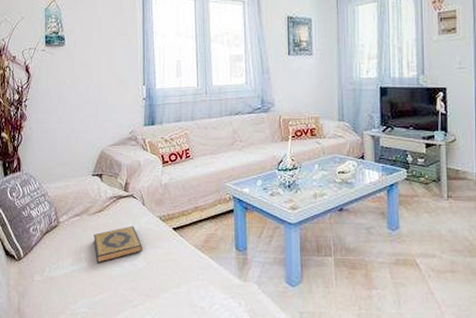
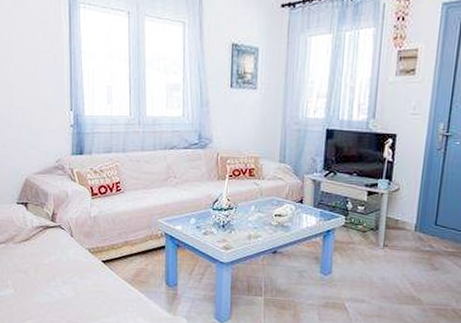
hardback book: present [94,226,142,264] -> none [20,256,71,291]

